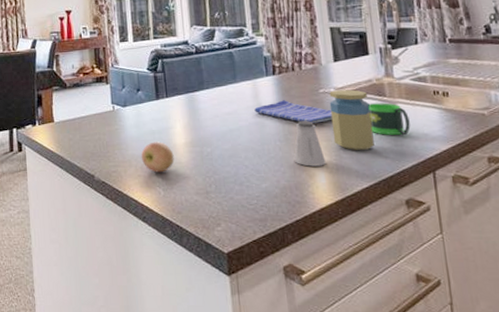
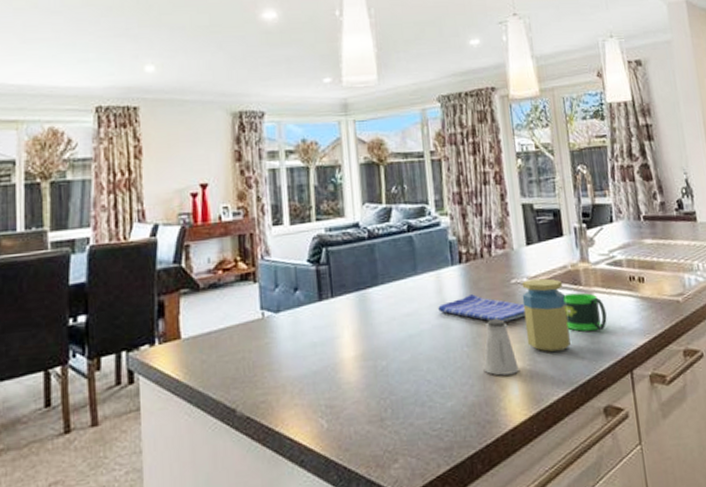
apple: present [141,141,174,173] -> none [298,356,341,399]

